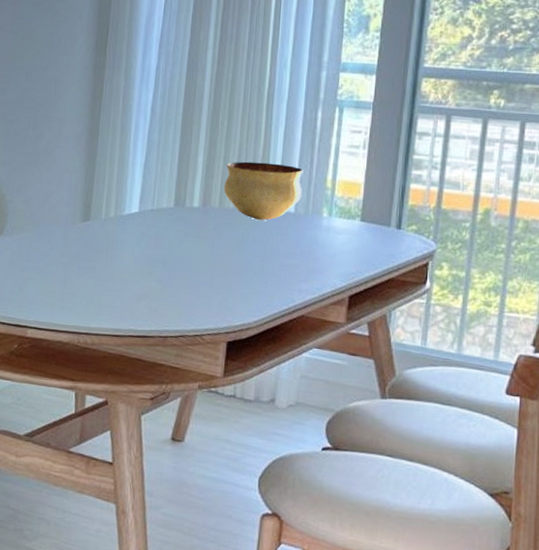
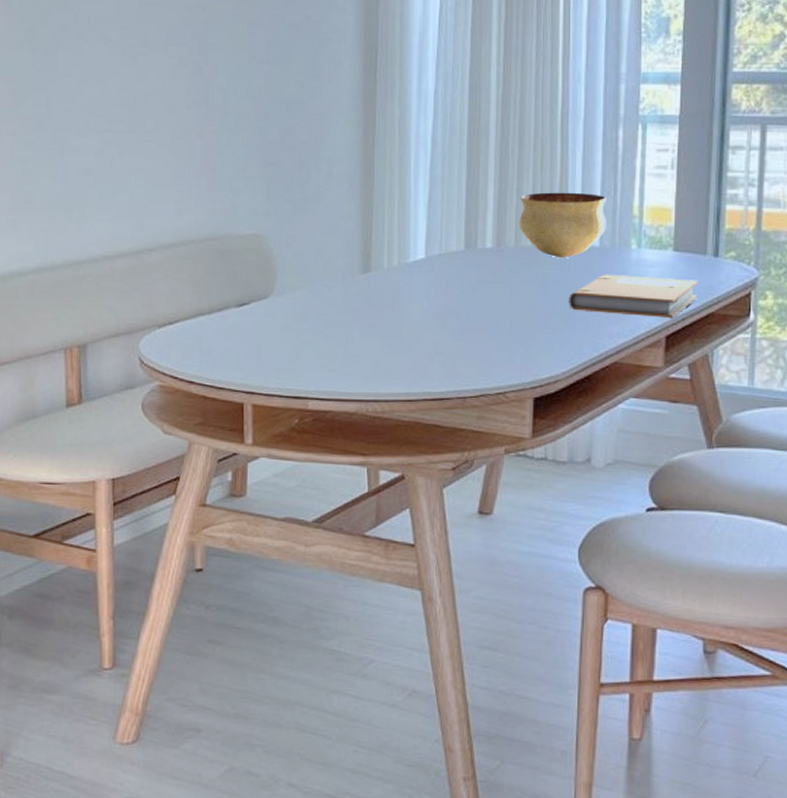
notebook: none [264,237,381,281] -> present [569,274,698,319]

